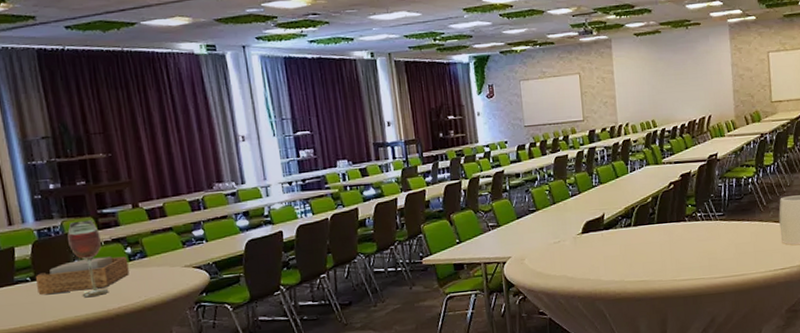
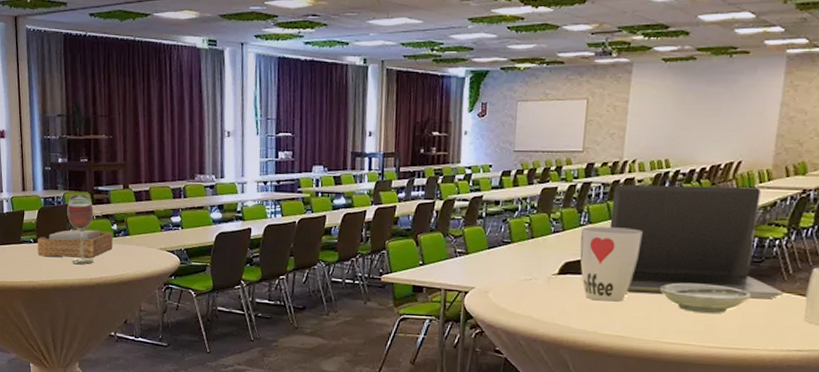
cup: none [594,183,647,252] -> present [579,226,643,302]
laptop computer: none [615,135,762,241] -> present [609,184,783,299]
saucer: none [667,223,739,250] -> present [659,282,752,314]

